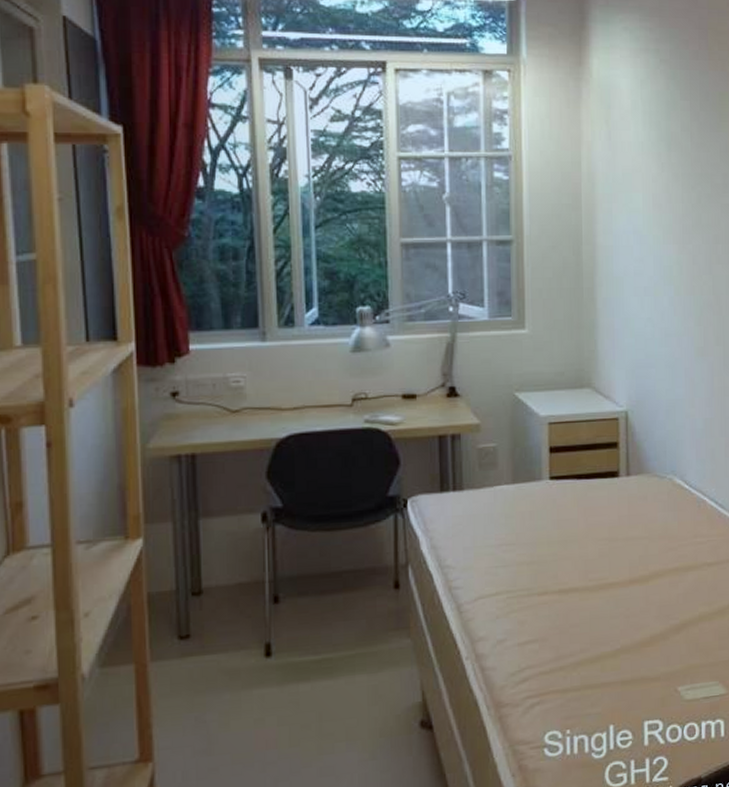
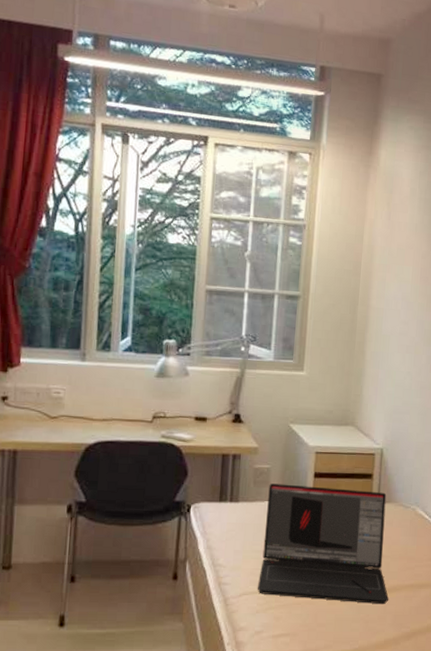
laptop: none [494,462,650,597] -> present [257,483,388,605]

